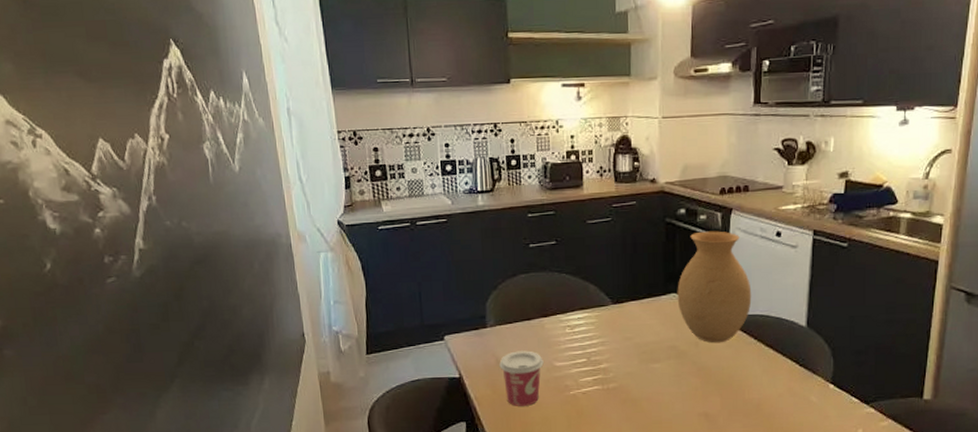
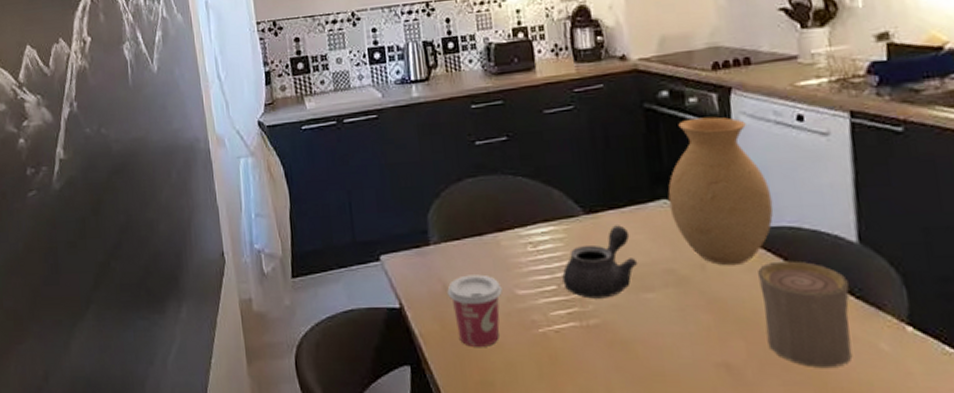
teapot: none [591,313,650,368] -> present [562,225,638,299]
cup: none [736,339,796,415] -> present [758,260,853,369]

